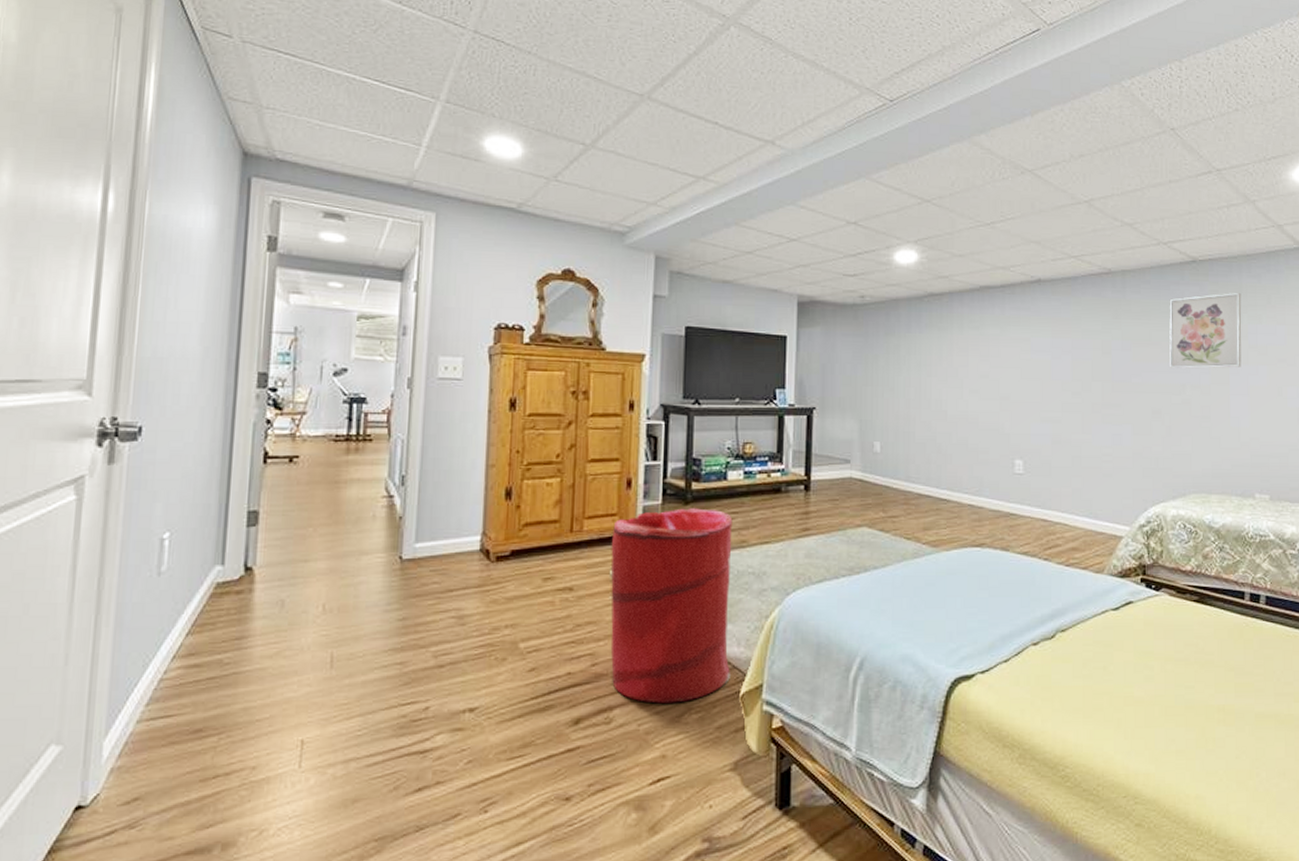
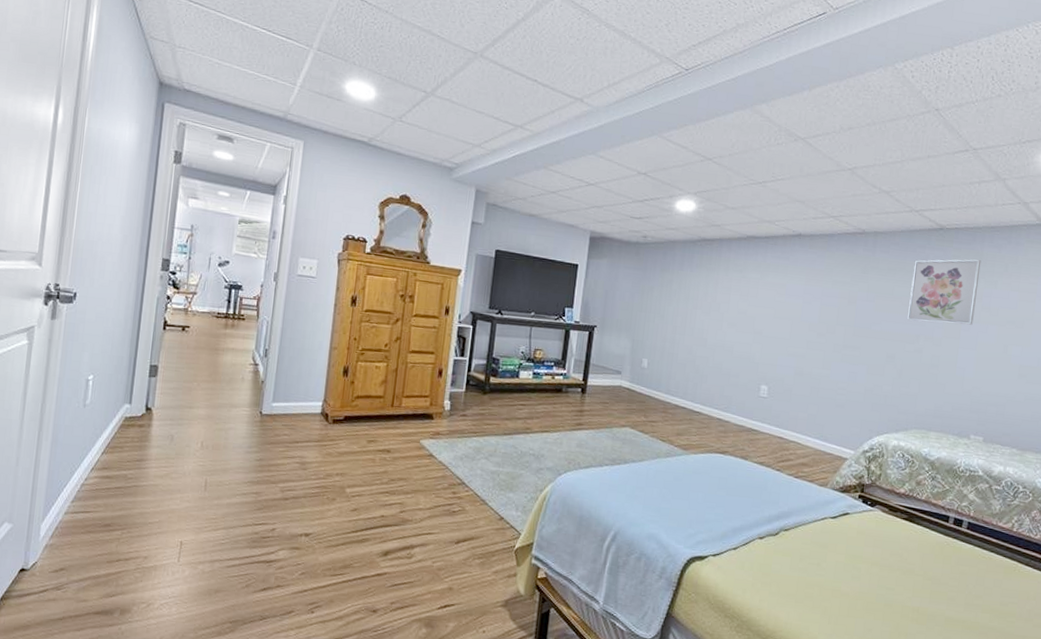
laundry hamper: present [610,508,733,704] -> none [415,397,521,549]

